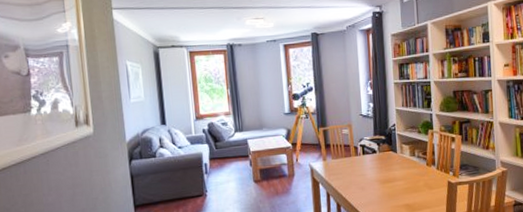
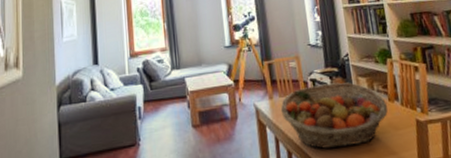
fruit basket: none [332,148,426,203] -> present [280,82,388,149]

